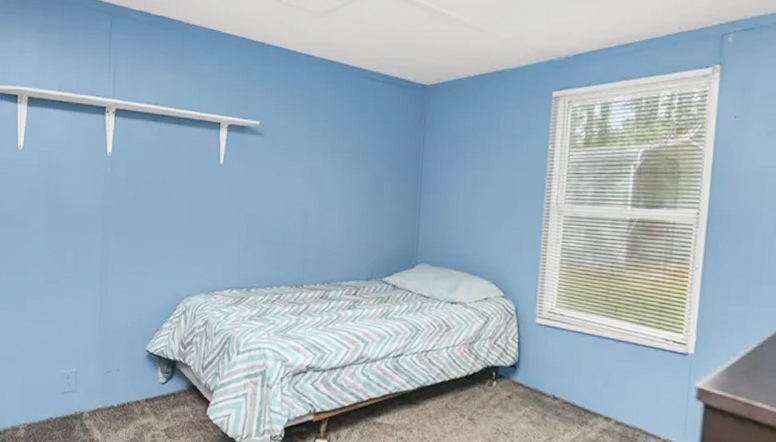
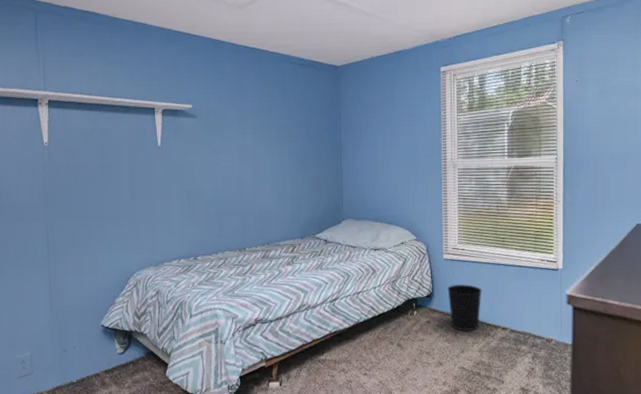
wastebasket: none [537,356,582,416] -> present [447,284,482,331]

